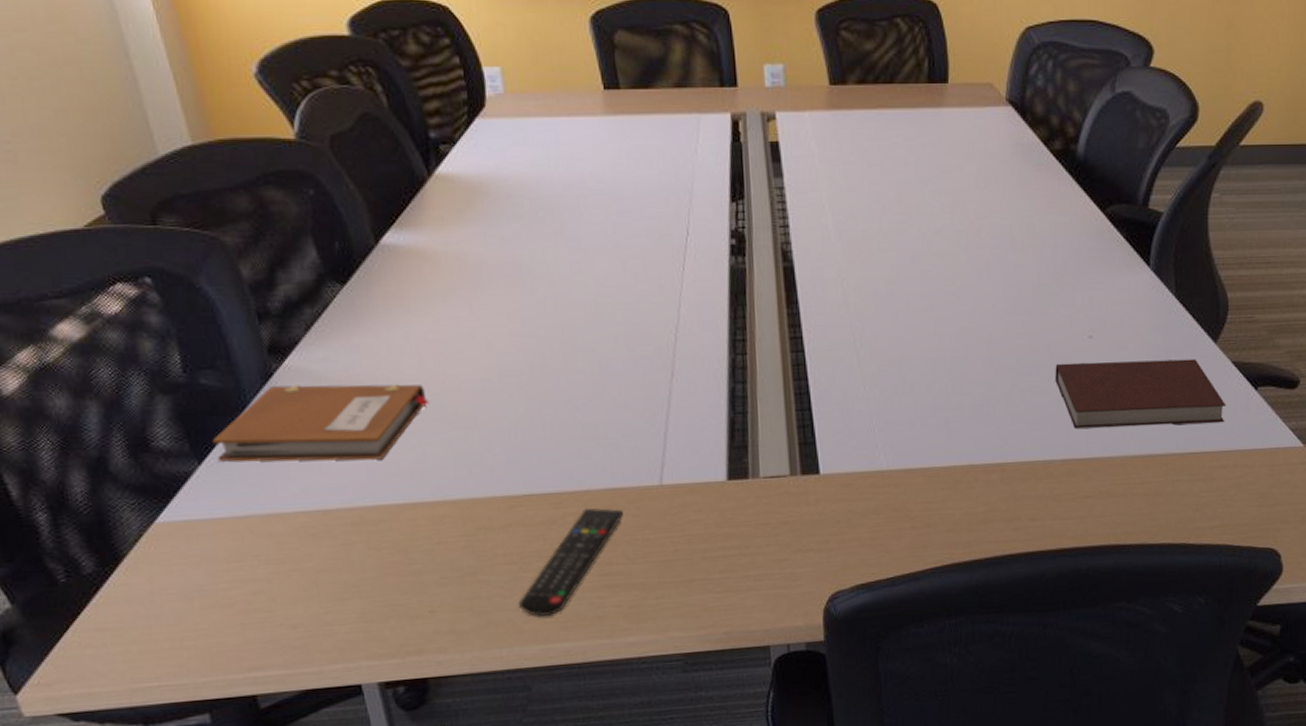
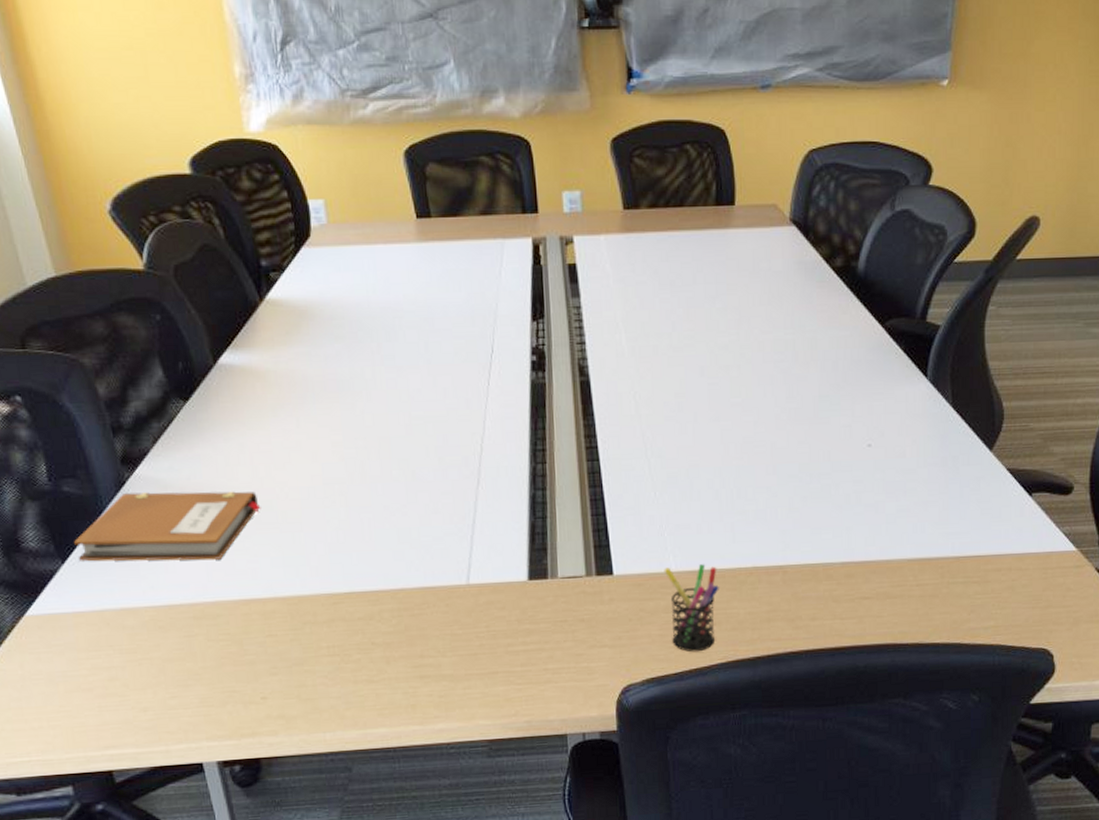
remote control: present [519,507,624,616] -> none [341,605,435,704]
pen holder: none [874,462,933,556] -> present [664,564,719,653]
notebook: present [1055,359,1227,429] -> none [835,466,1001,533]

